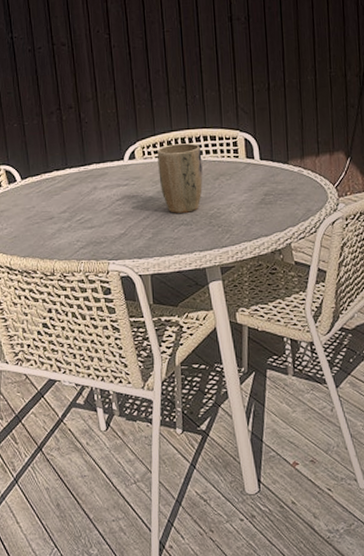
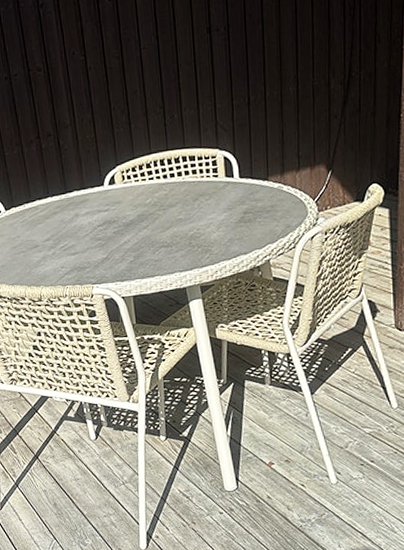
plant pot: present [157,143,203,213] -> none [137,164,183,236]

